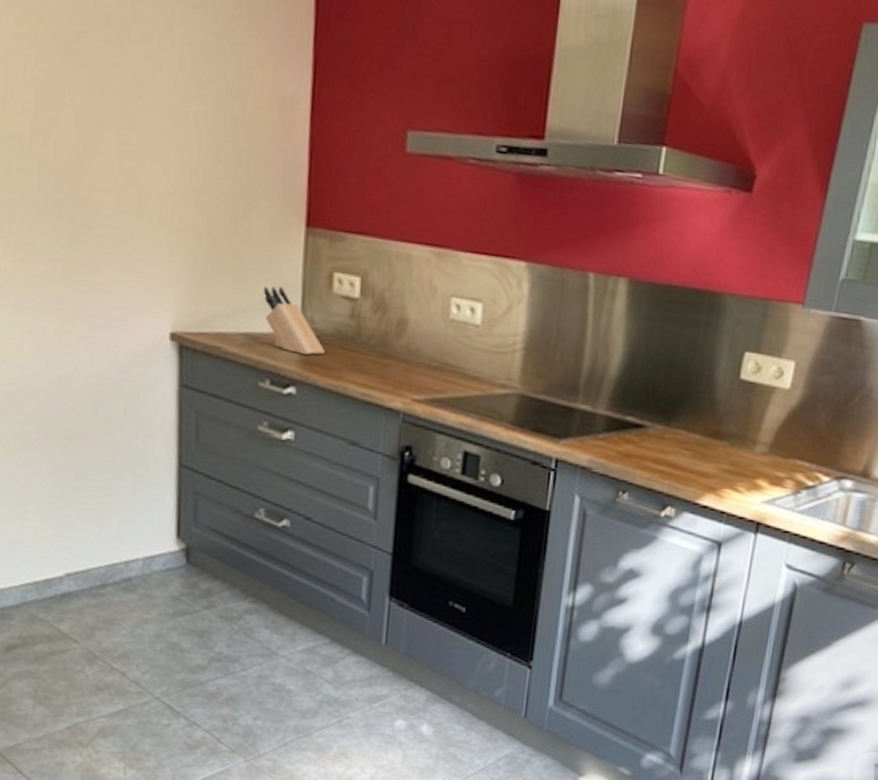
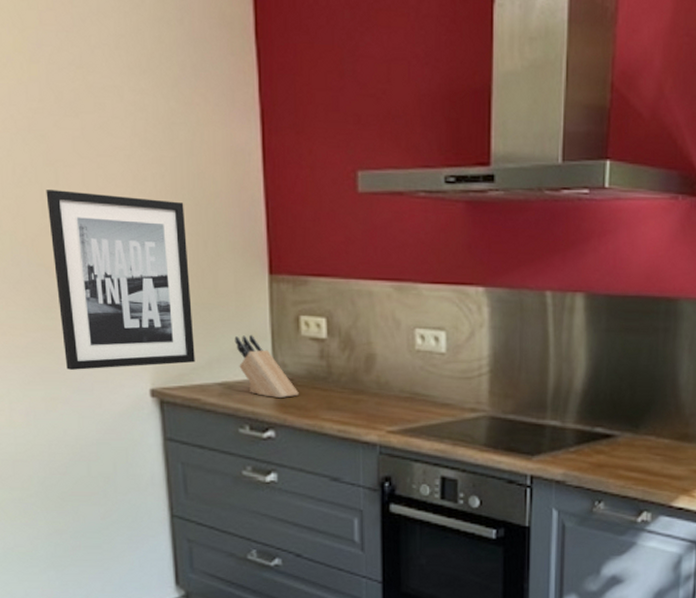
wall art: none [81,116,225,310] -> present [46,190,195,370]

